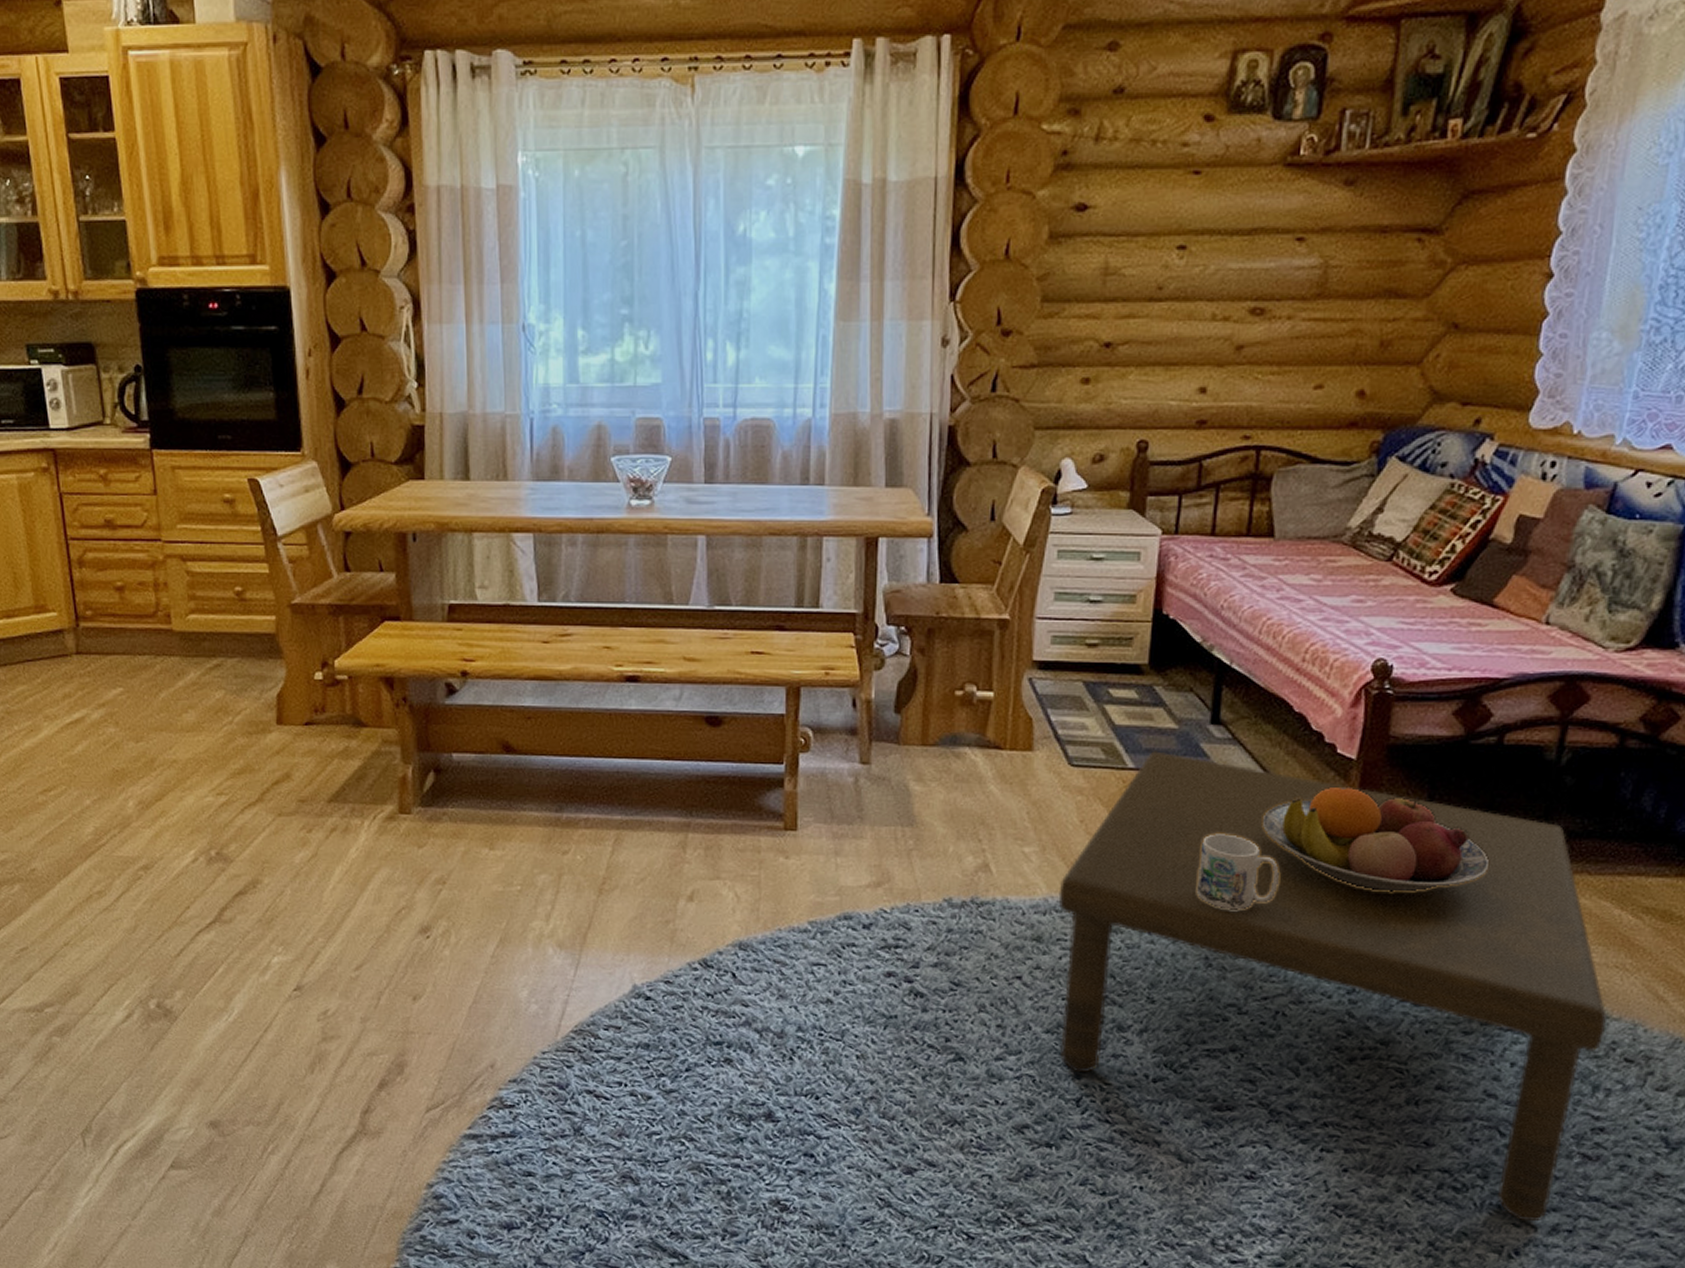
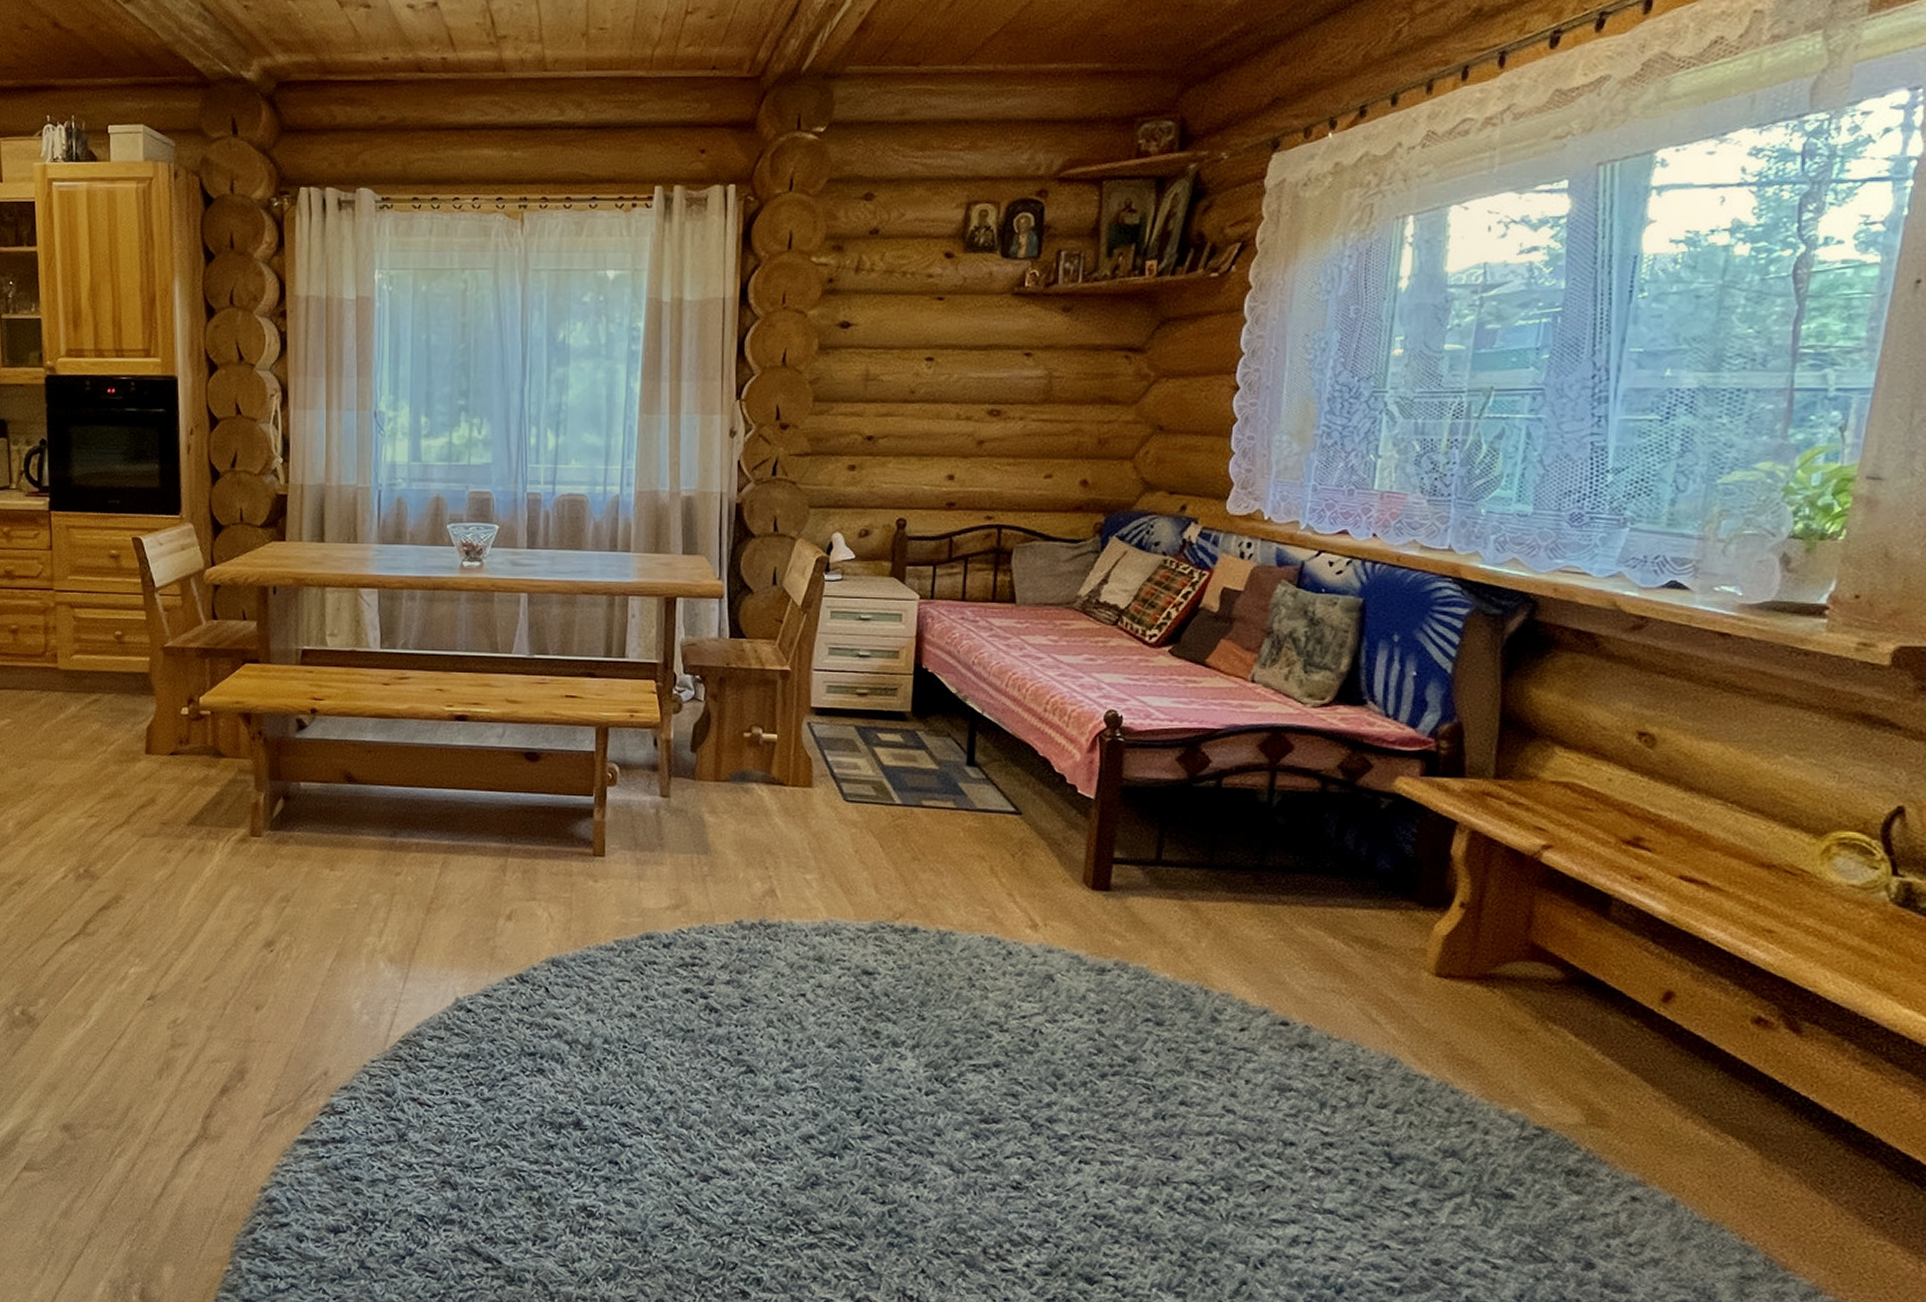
coffee table: present [1058,751,1607,1222] -> none [837,789,1328,1233]
mug: present [1196,834,1279,910] -> none [959,864,1032,935]
fruit bowl: present [1262,786,1489,892] -> none [1014,823,1215,920]

